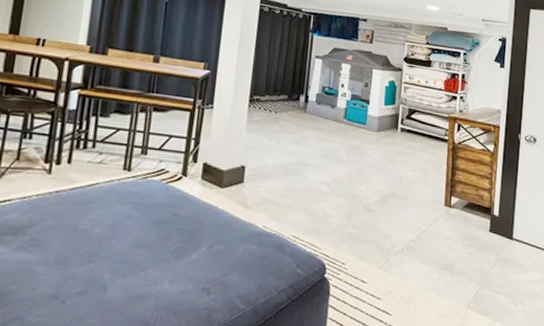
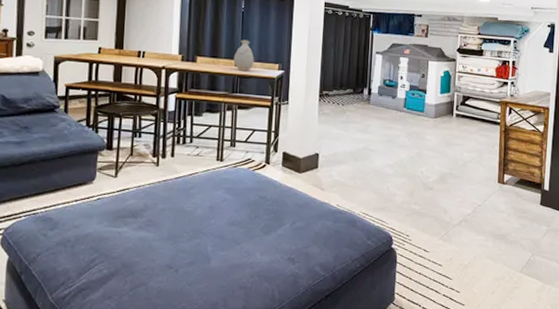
vase: none [151,33,176,69] -> present [233,39,254,71]

